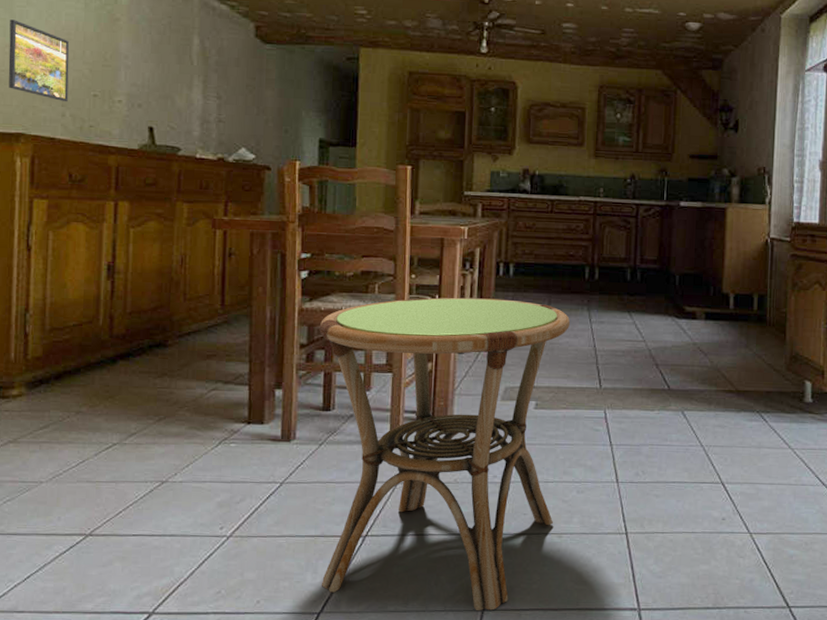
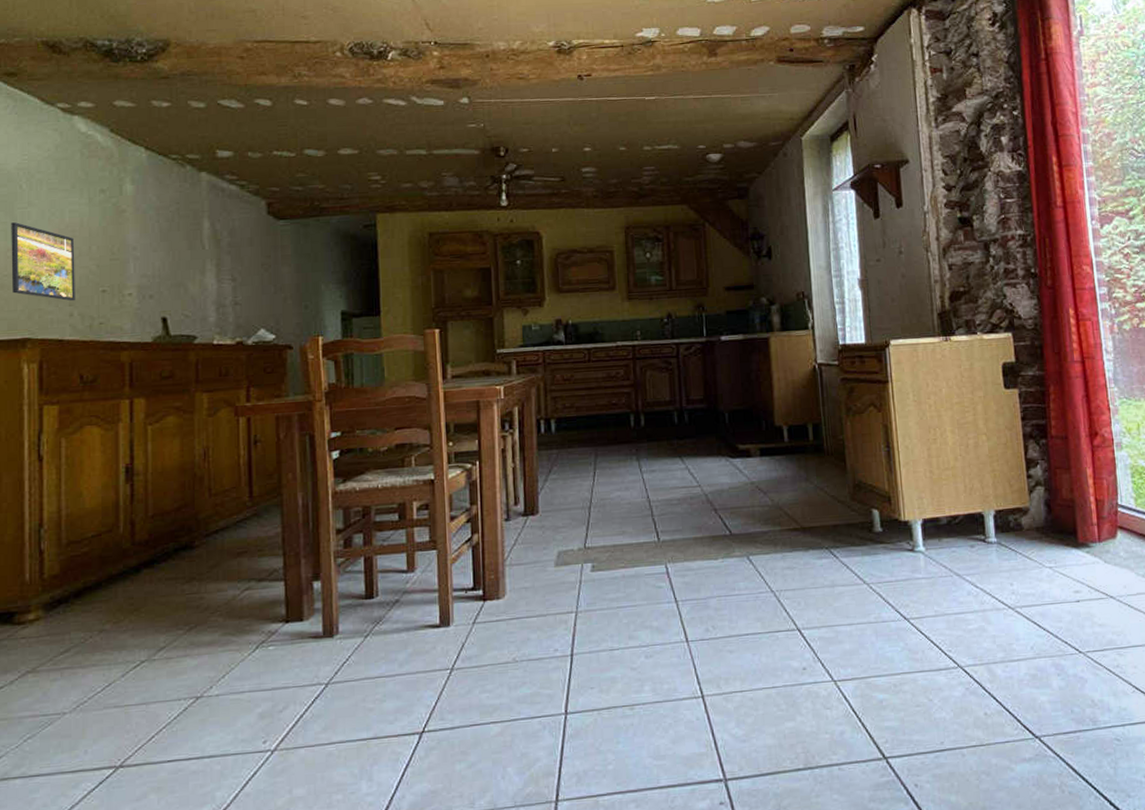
side table: present [319,297,570,611] -> none [355,457,623,803]

